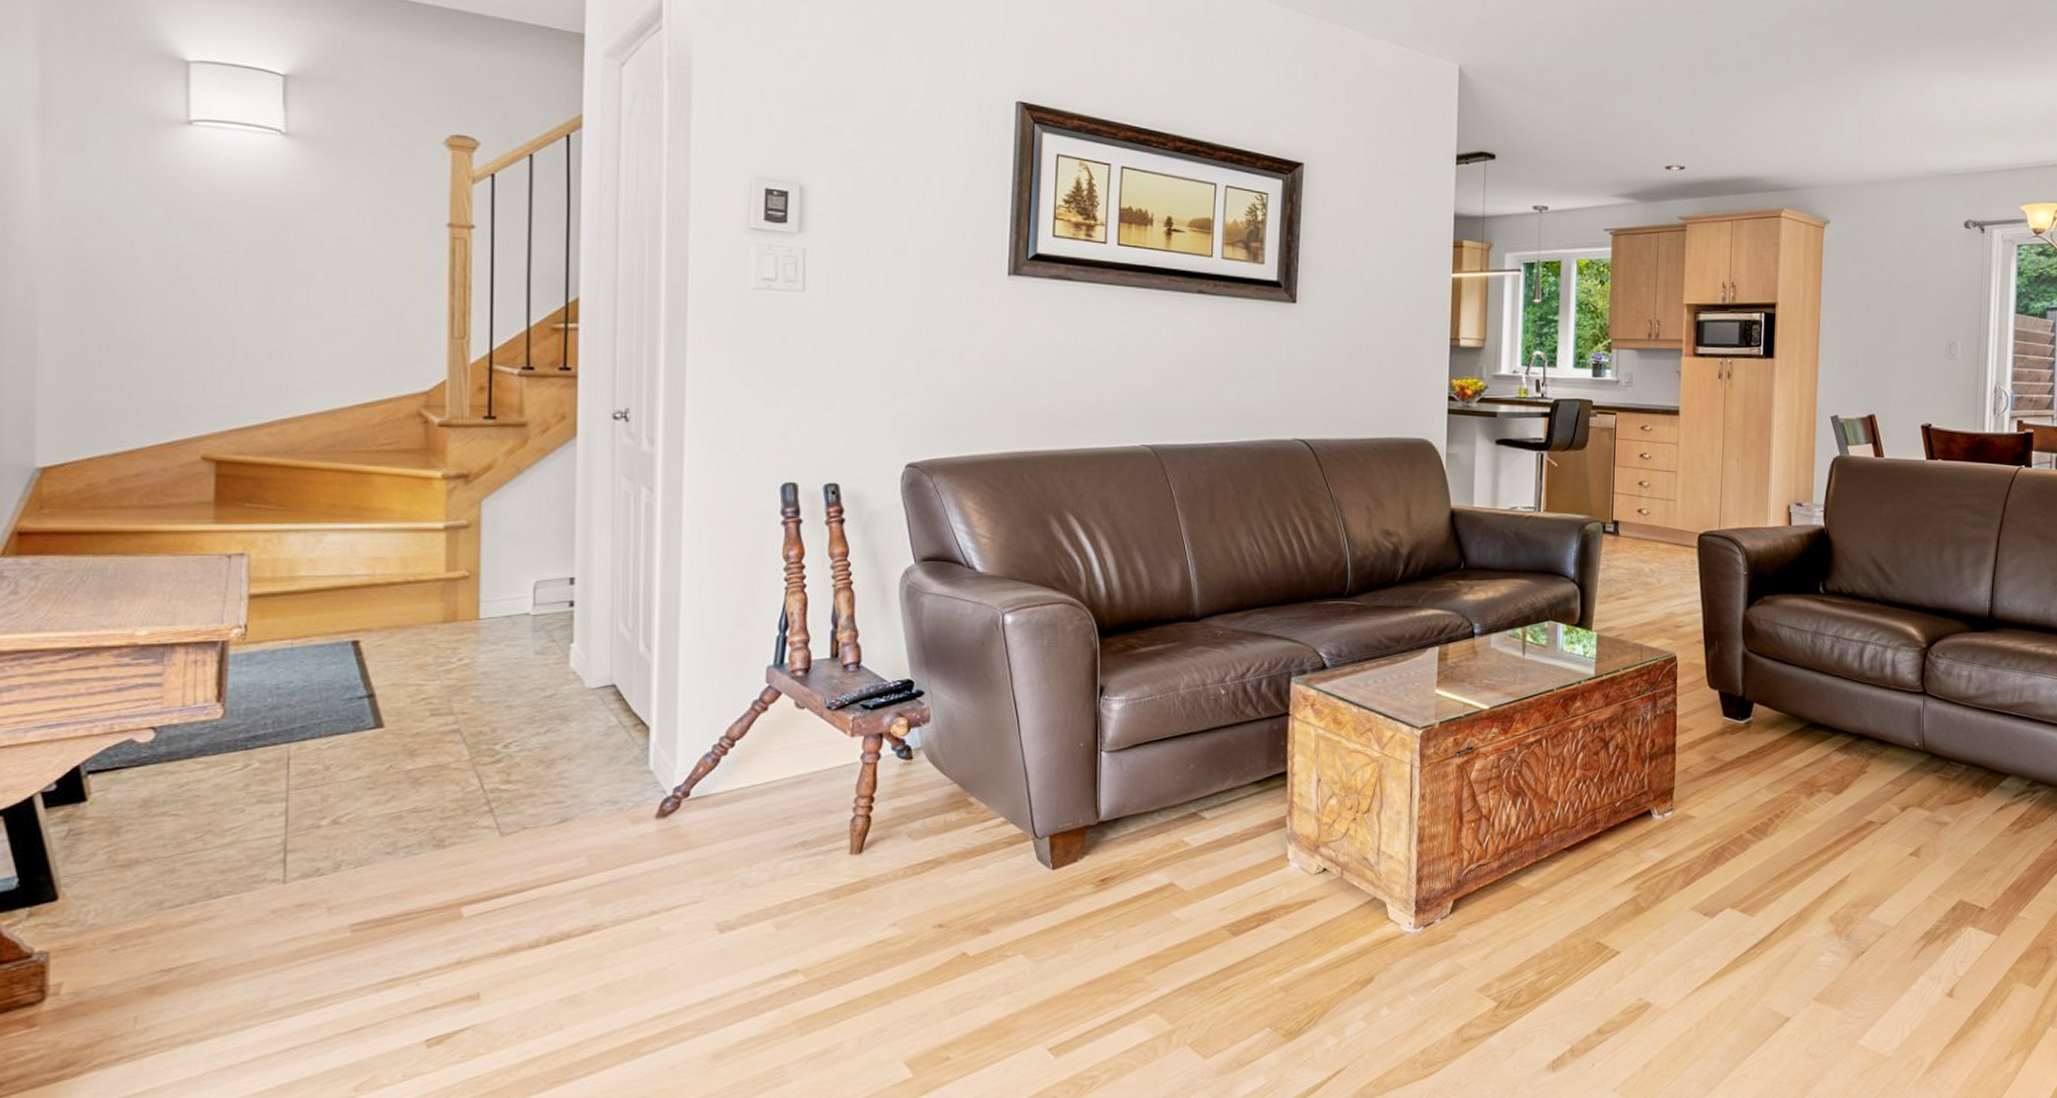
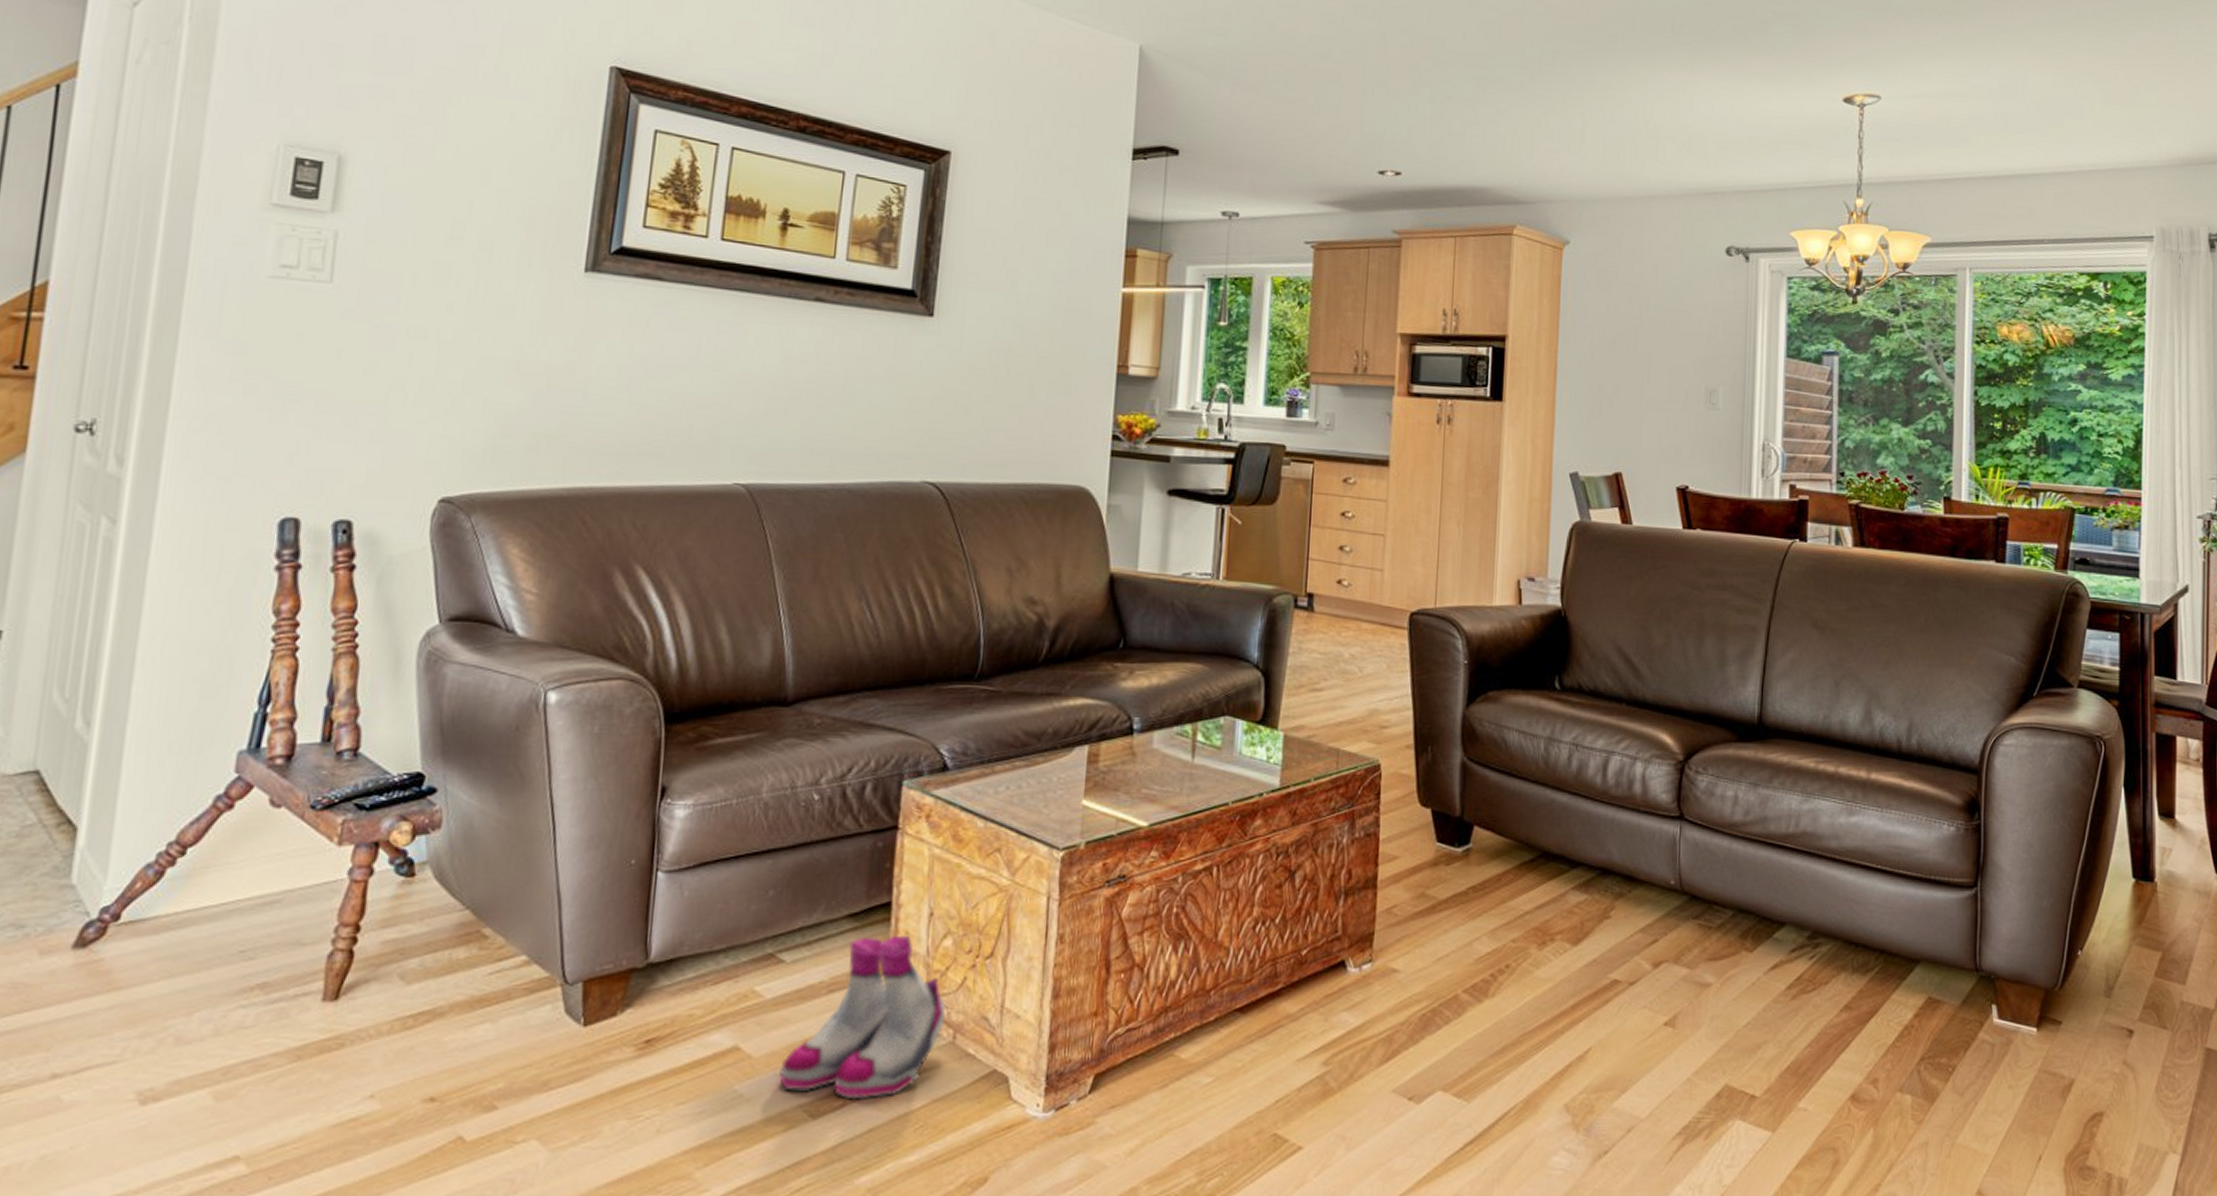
boots: none [1205,796,1334,922] -> present [778,935,945,1100]

